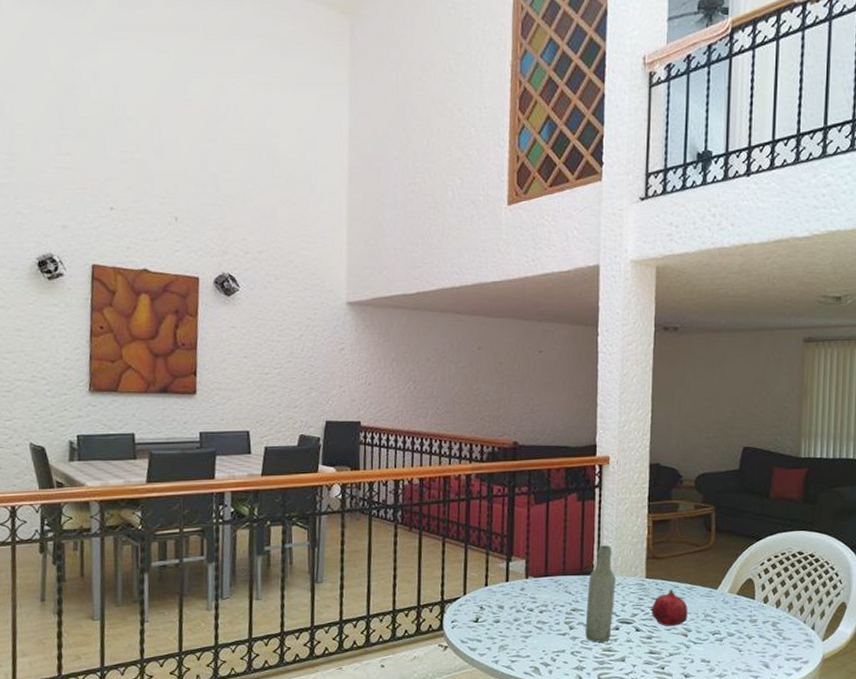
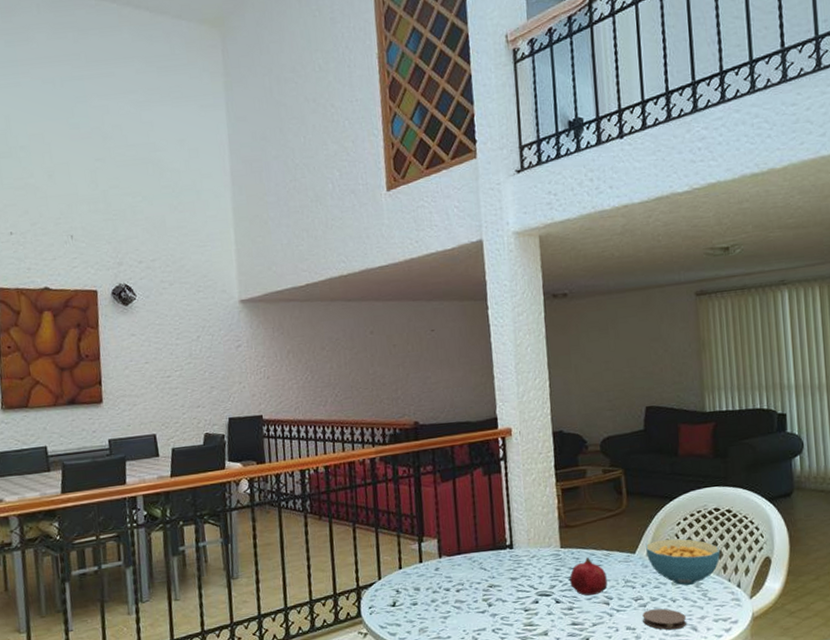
bottle: present [585,545,615,643] -> none [502,518,532,618]
coaster: none [718,644,760,665] -> present [642,608,687,630]
cereal bowl: none [728,577,799,624] -> present [646,538,721,586]

